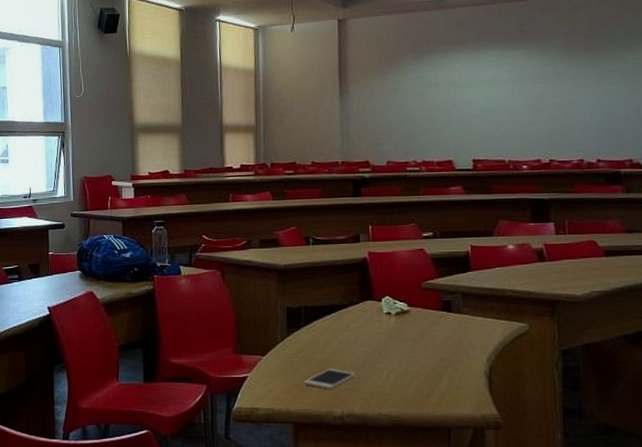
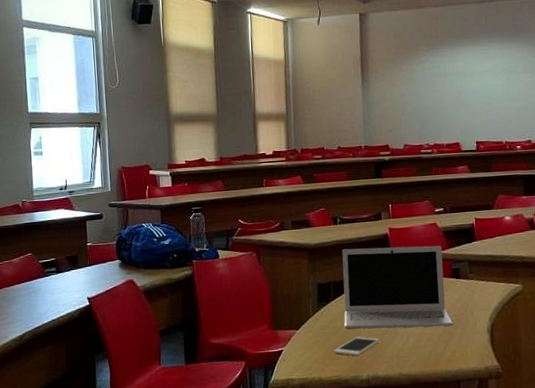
laptop: none [314,272,444,366] -> present [342,245,454,329]

